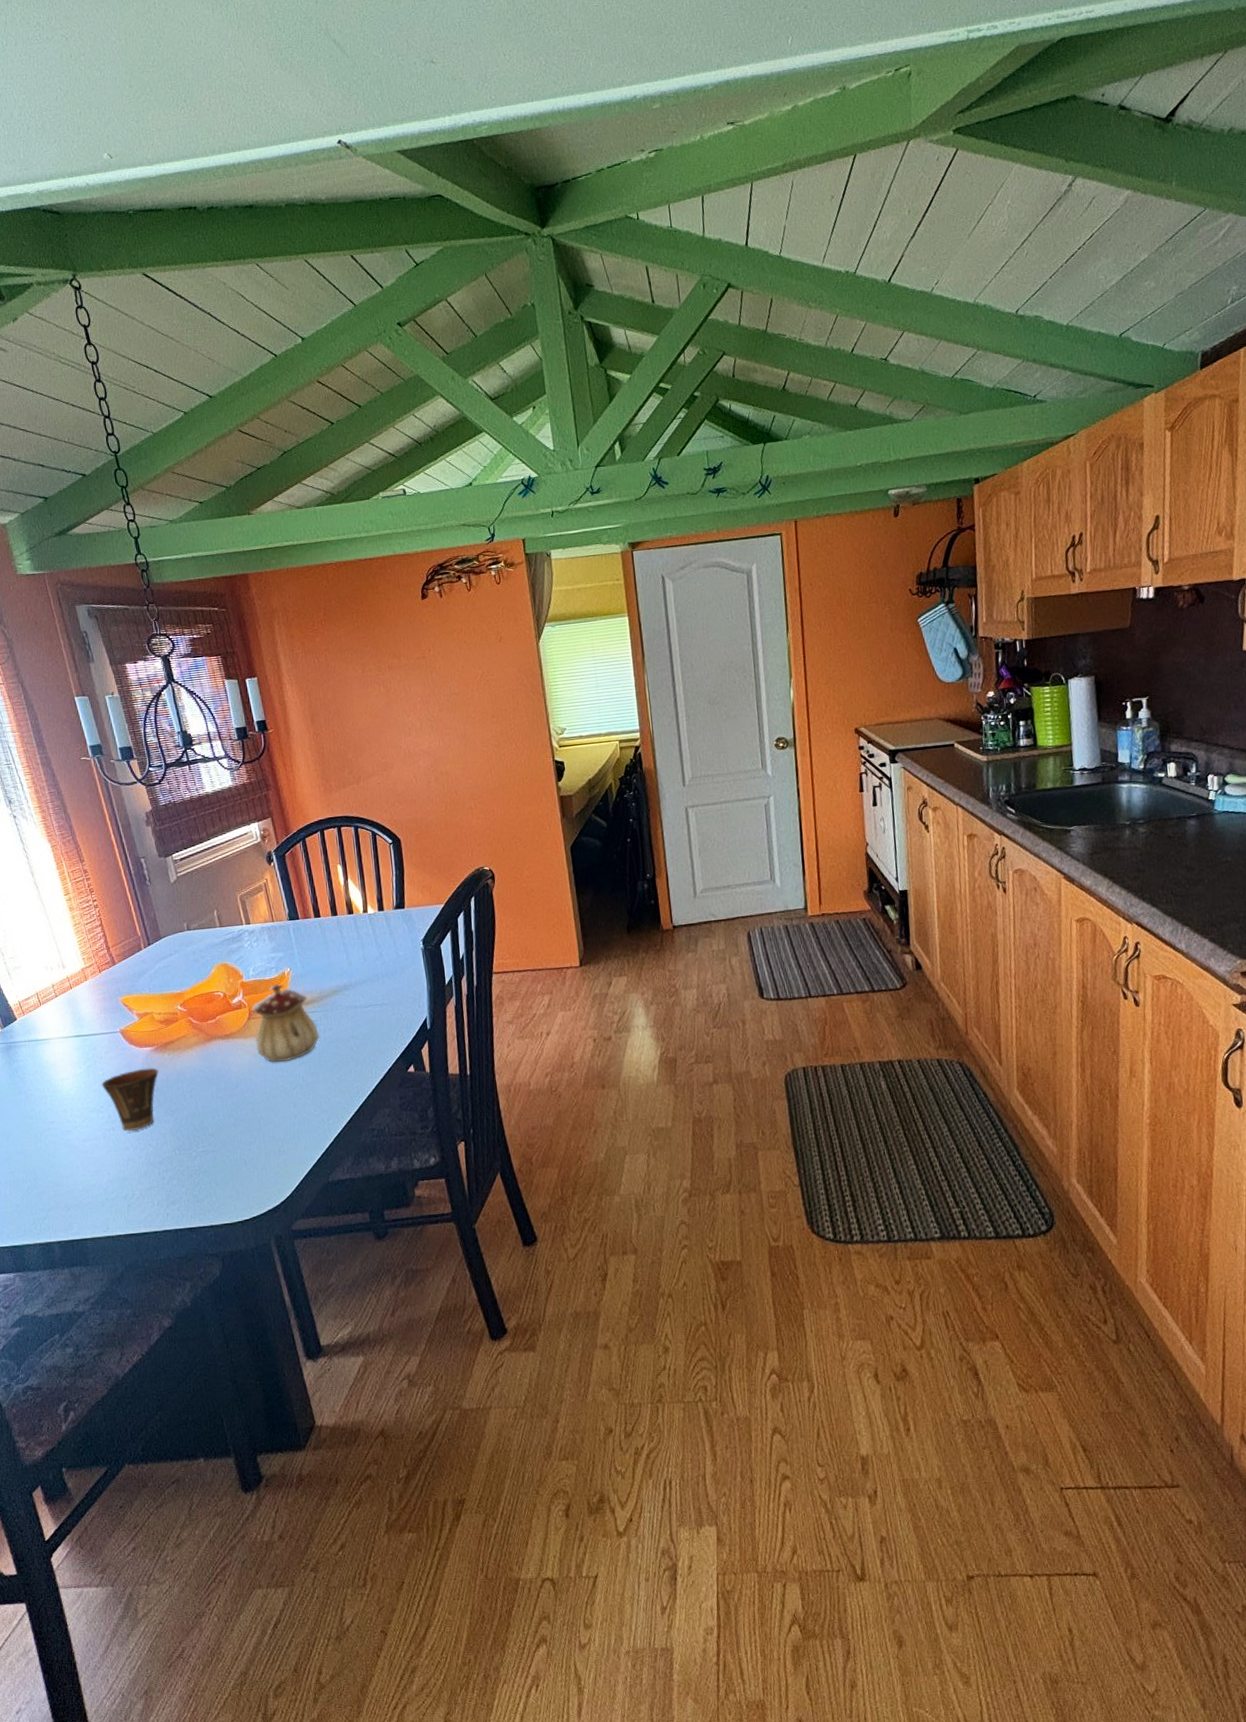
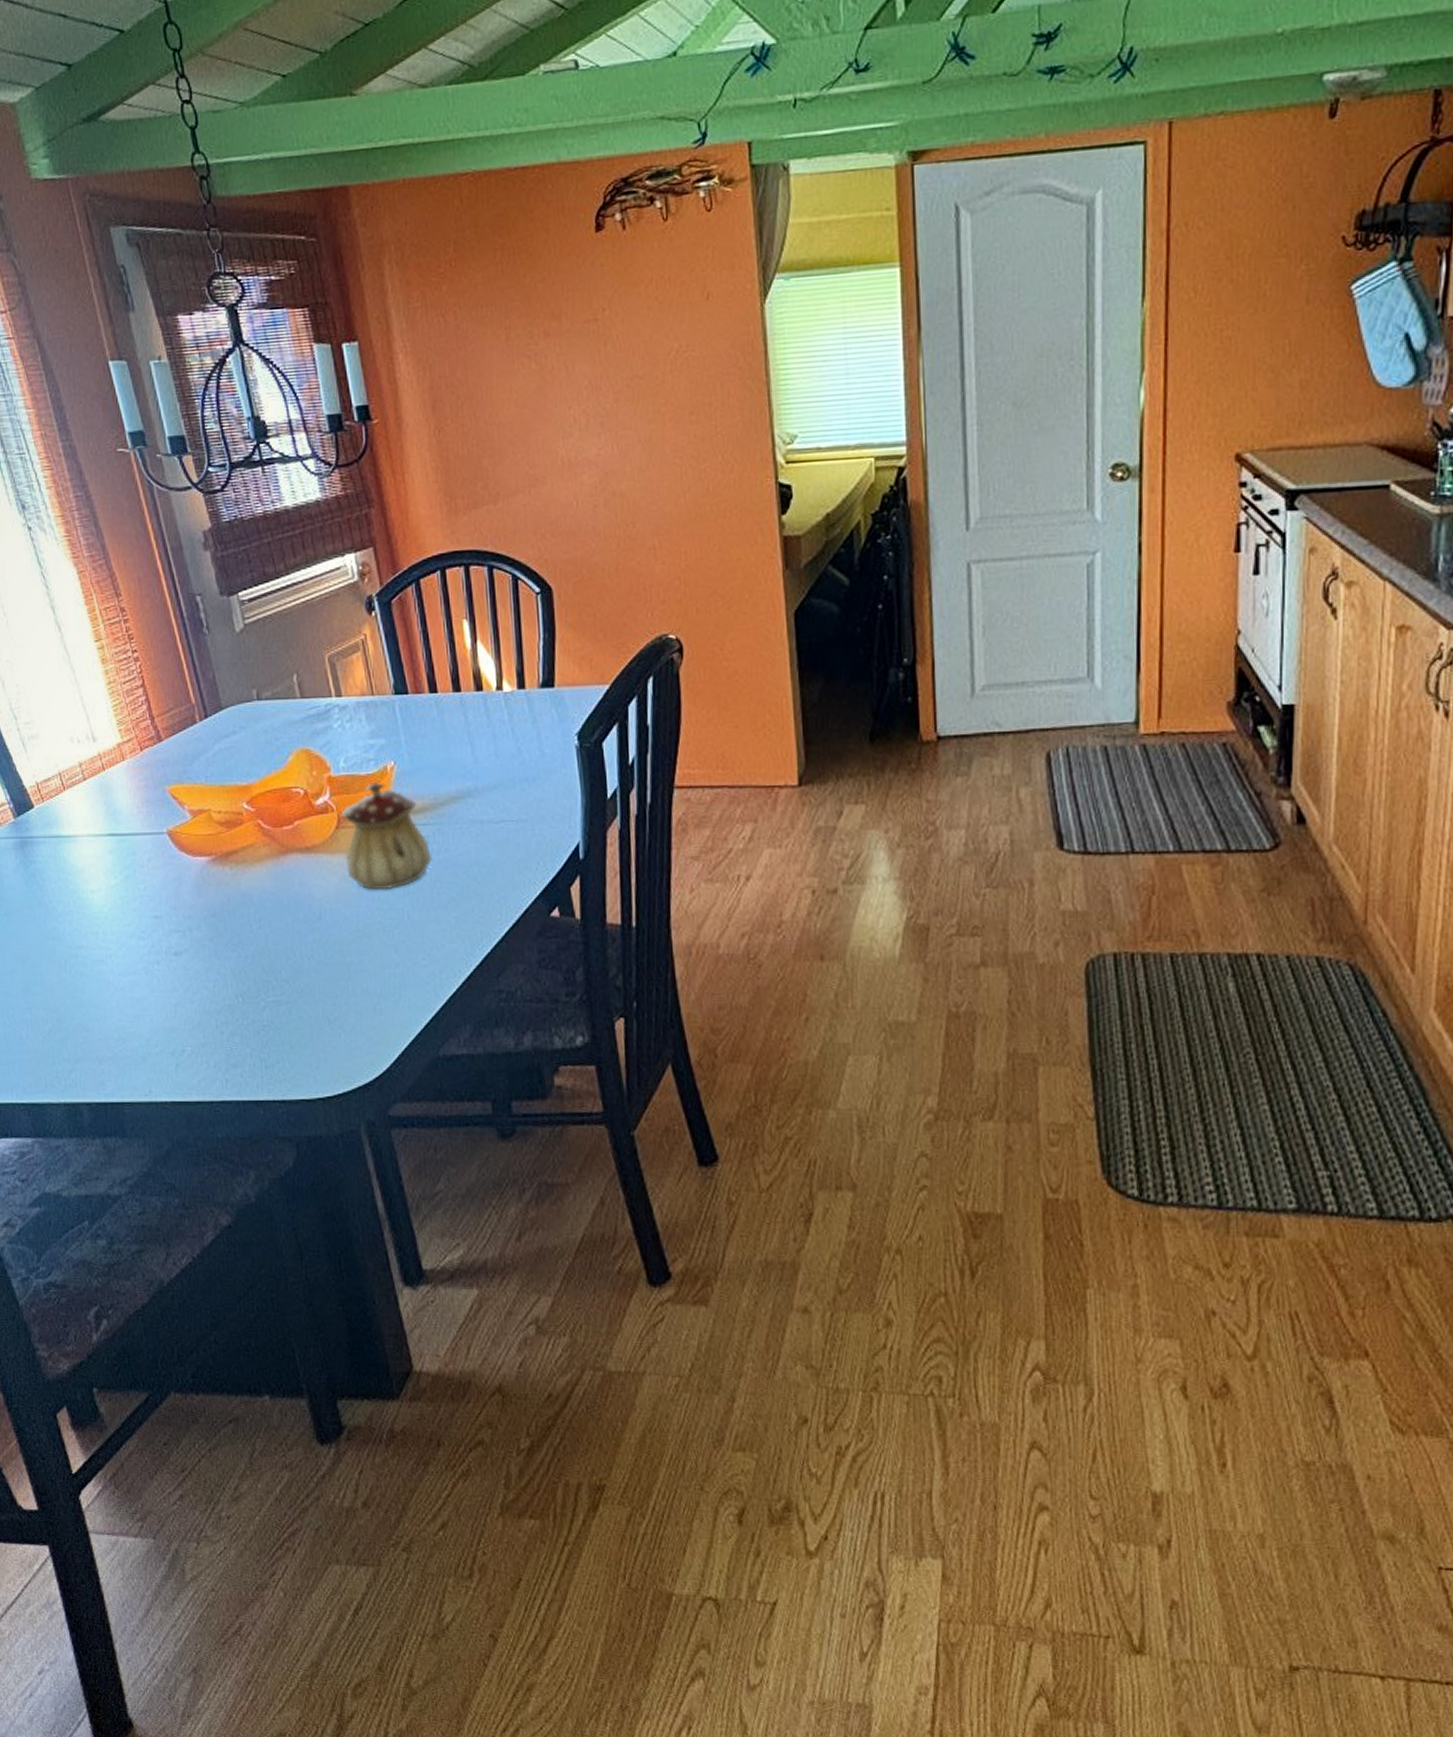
cup: present [101,1068,159,1131] -> none [142,884,217,968]

